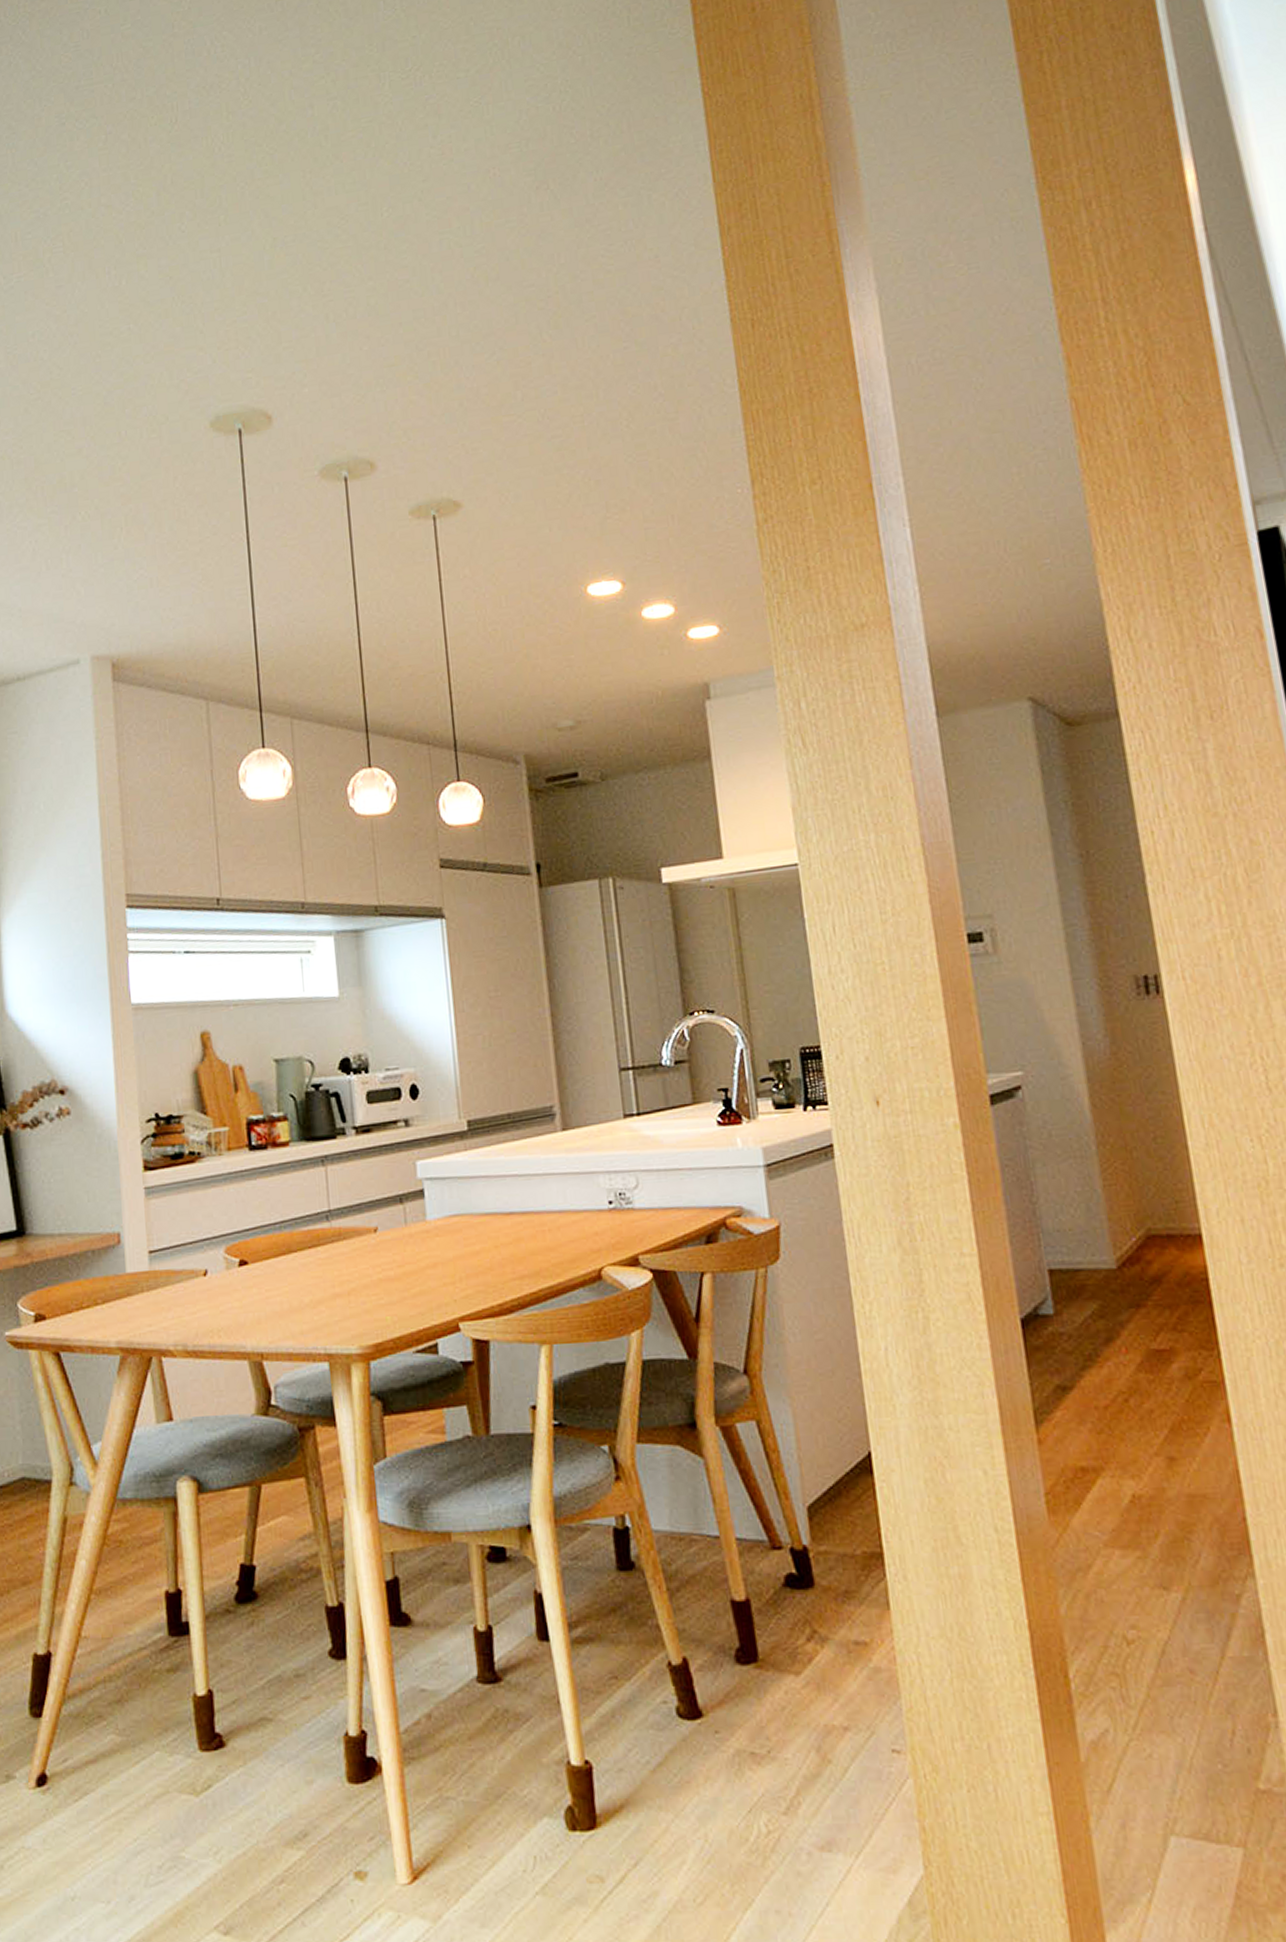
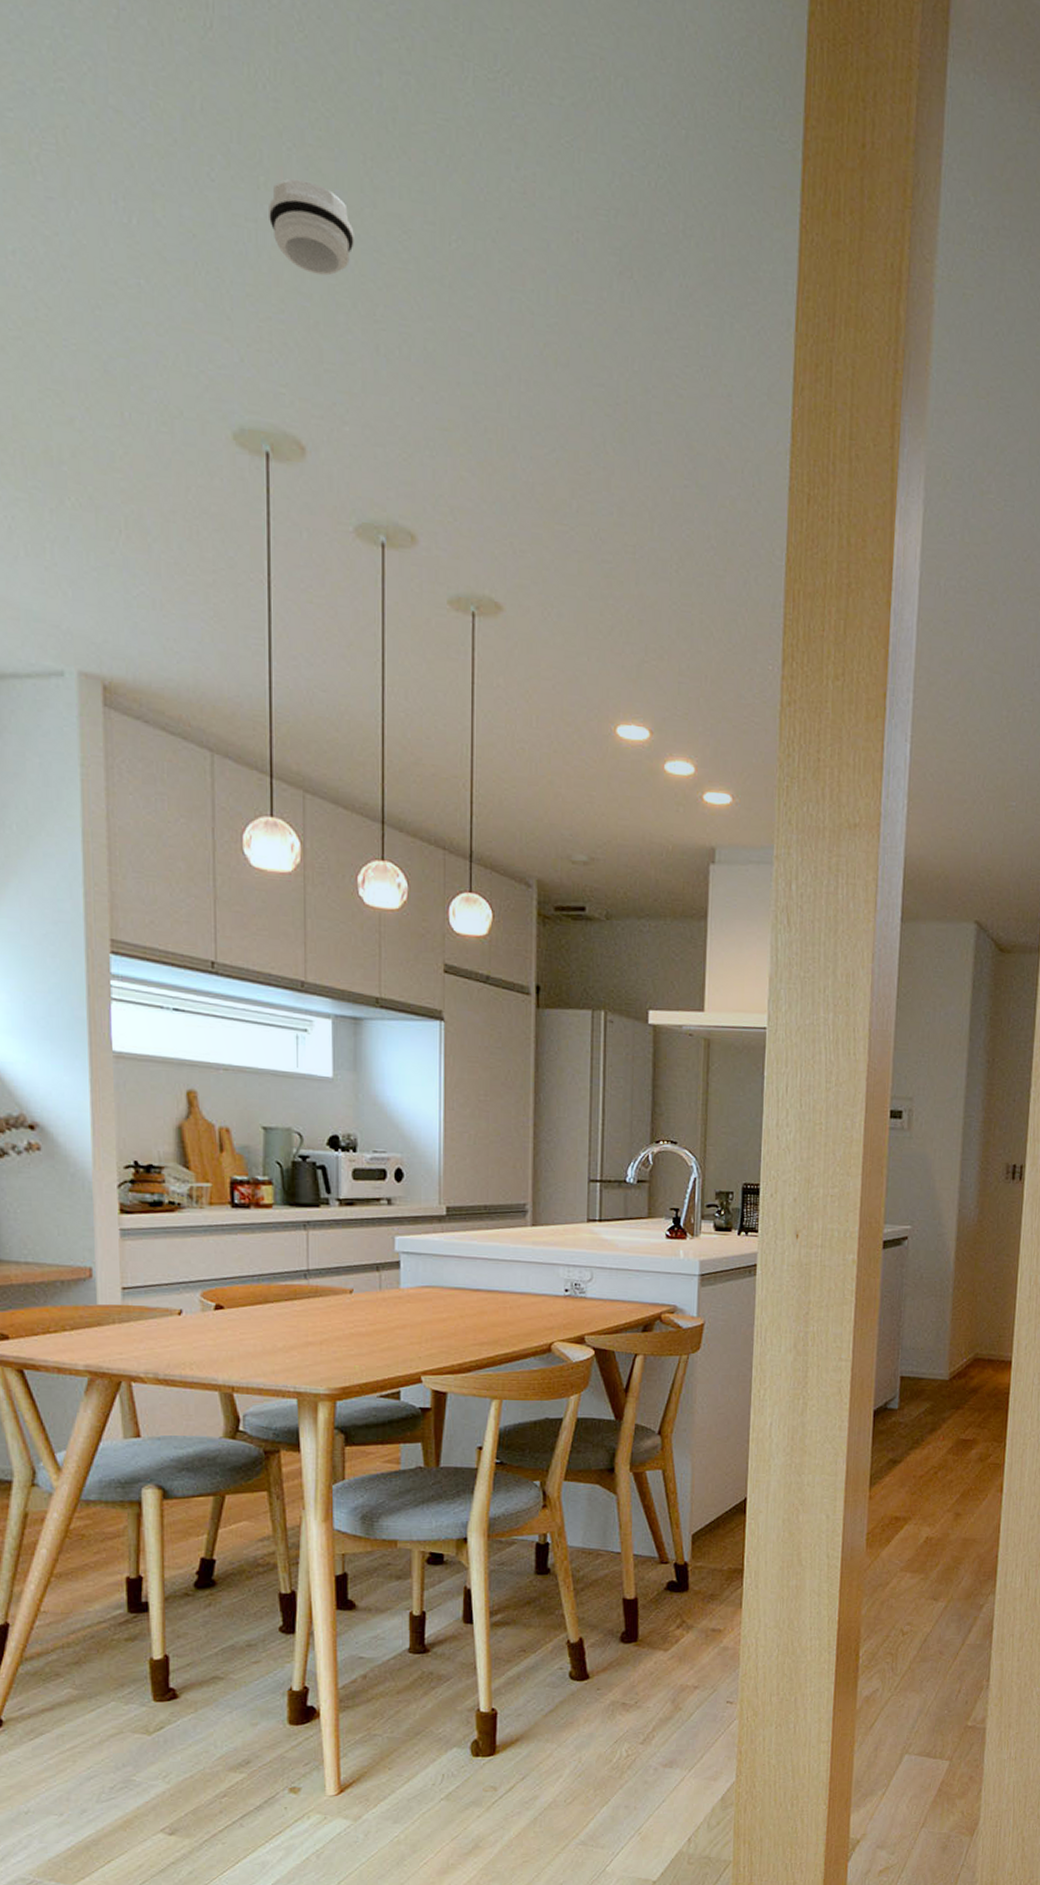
smoke detector: none [229,206,301,276] -> present [269,178,354,276]

